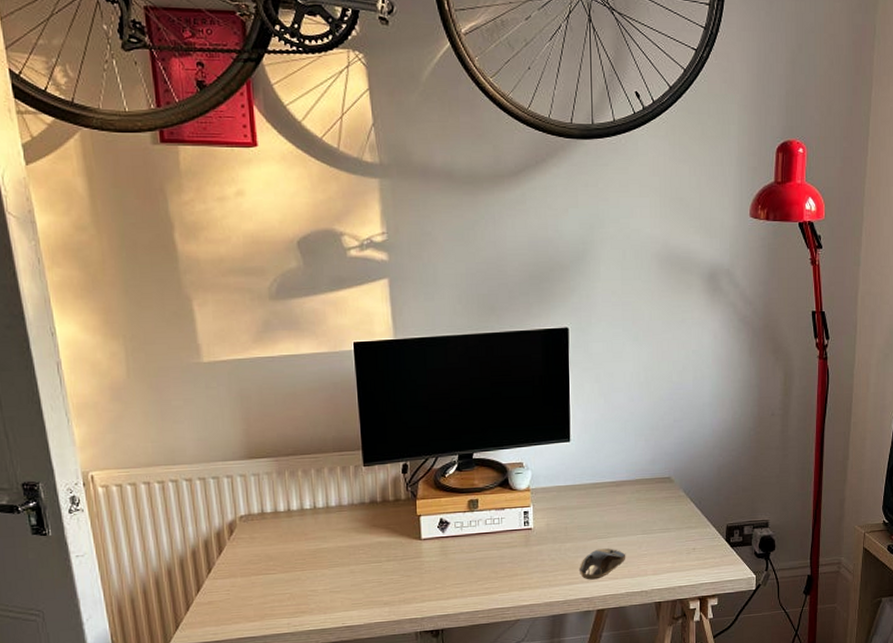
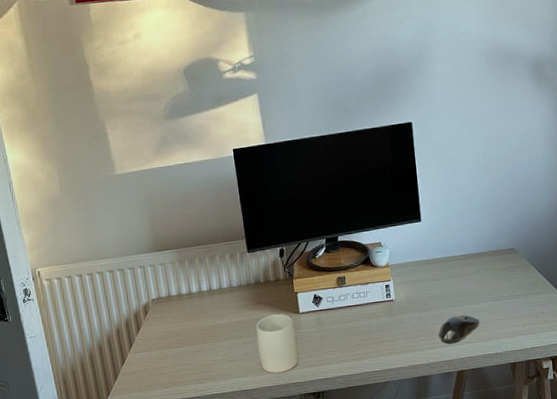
mug: none [367,539,417,608] -> present [255,314,299,373]

